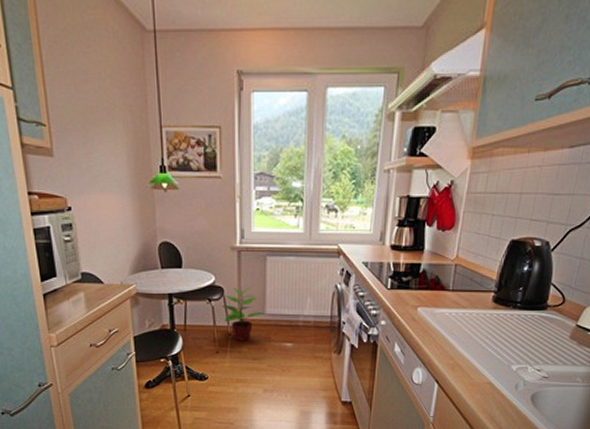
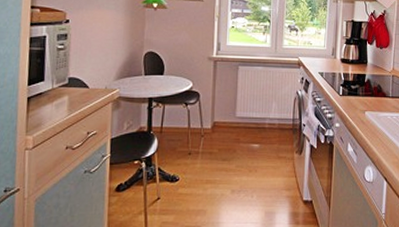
potted plant: present [221,288,266,341] -> none [196,93,237,143]

